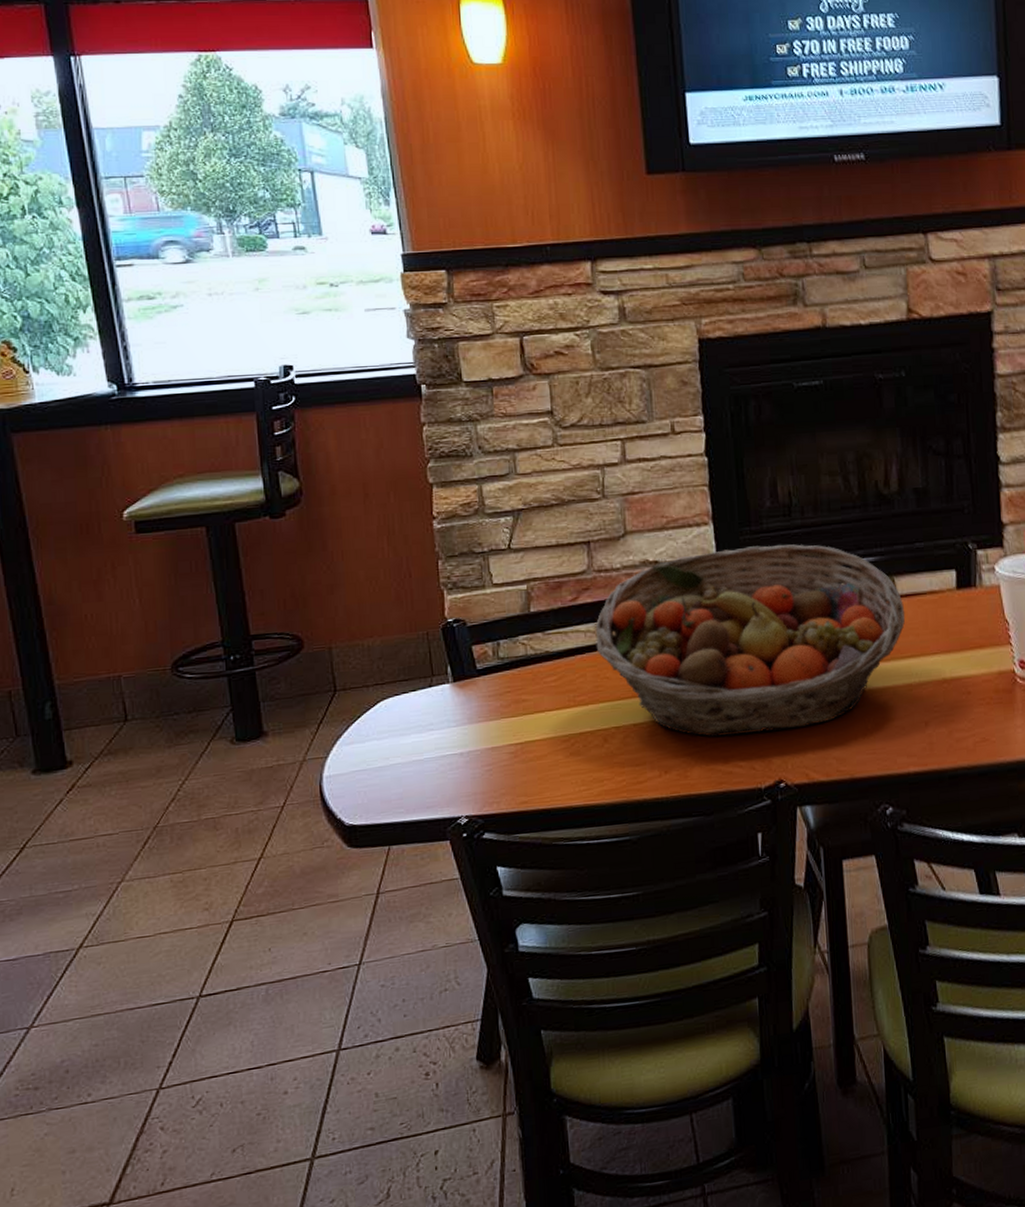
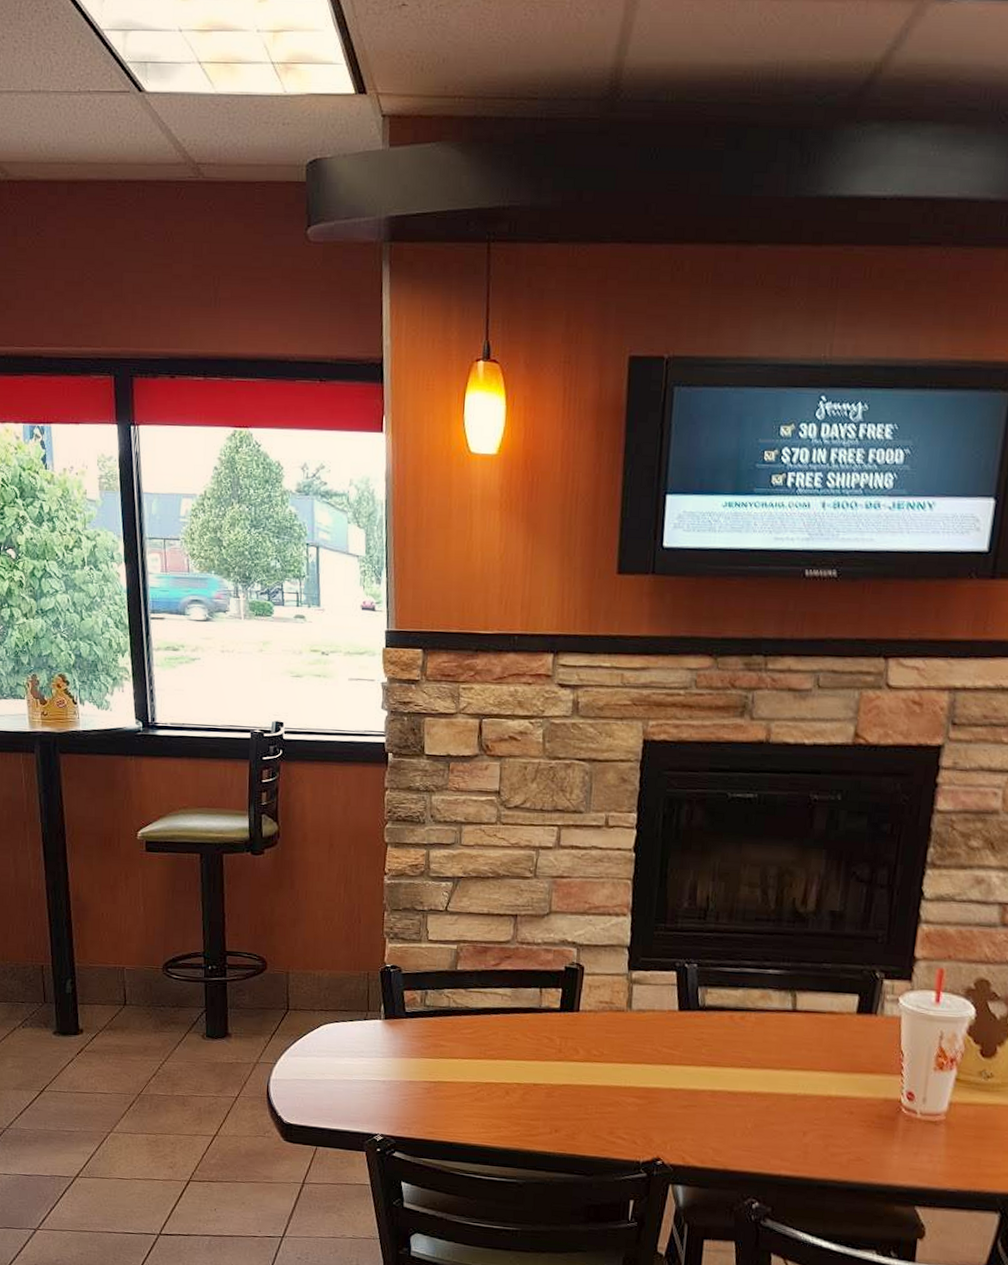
fruit basket: present [596,544,905,737] -> none [510,941,802,1115]

